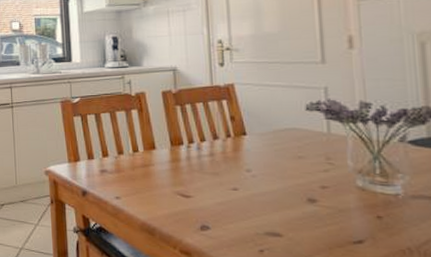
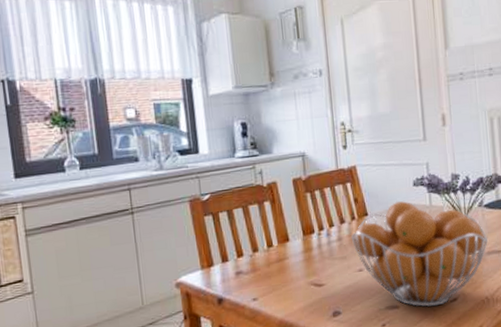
fruit basket: none [225,125,412,245] -> present [351,201,488,307]

